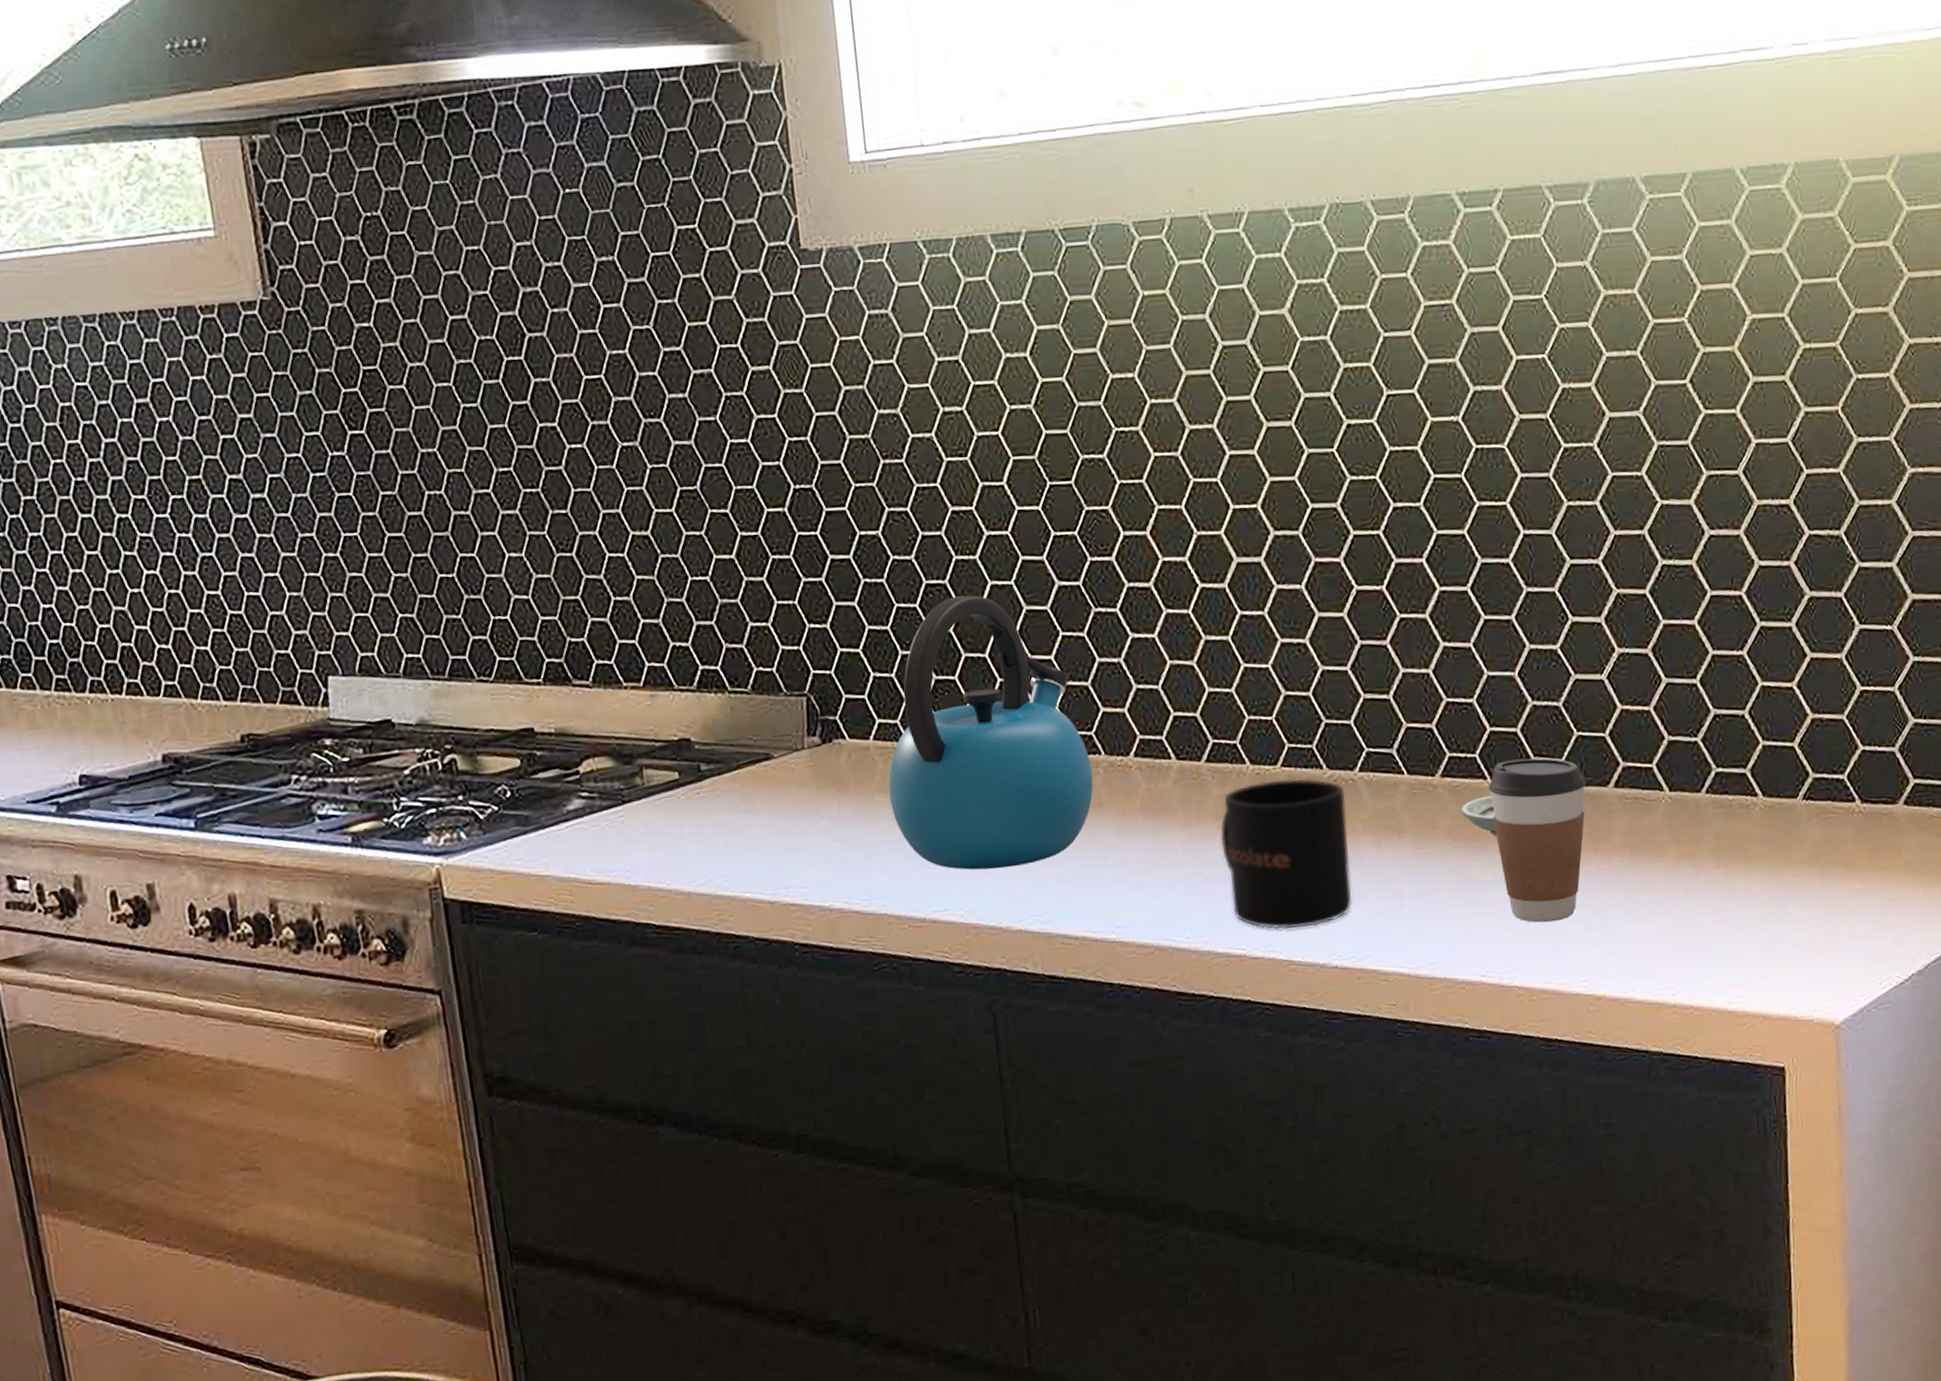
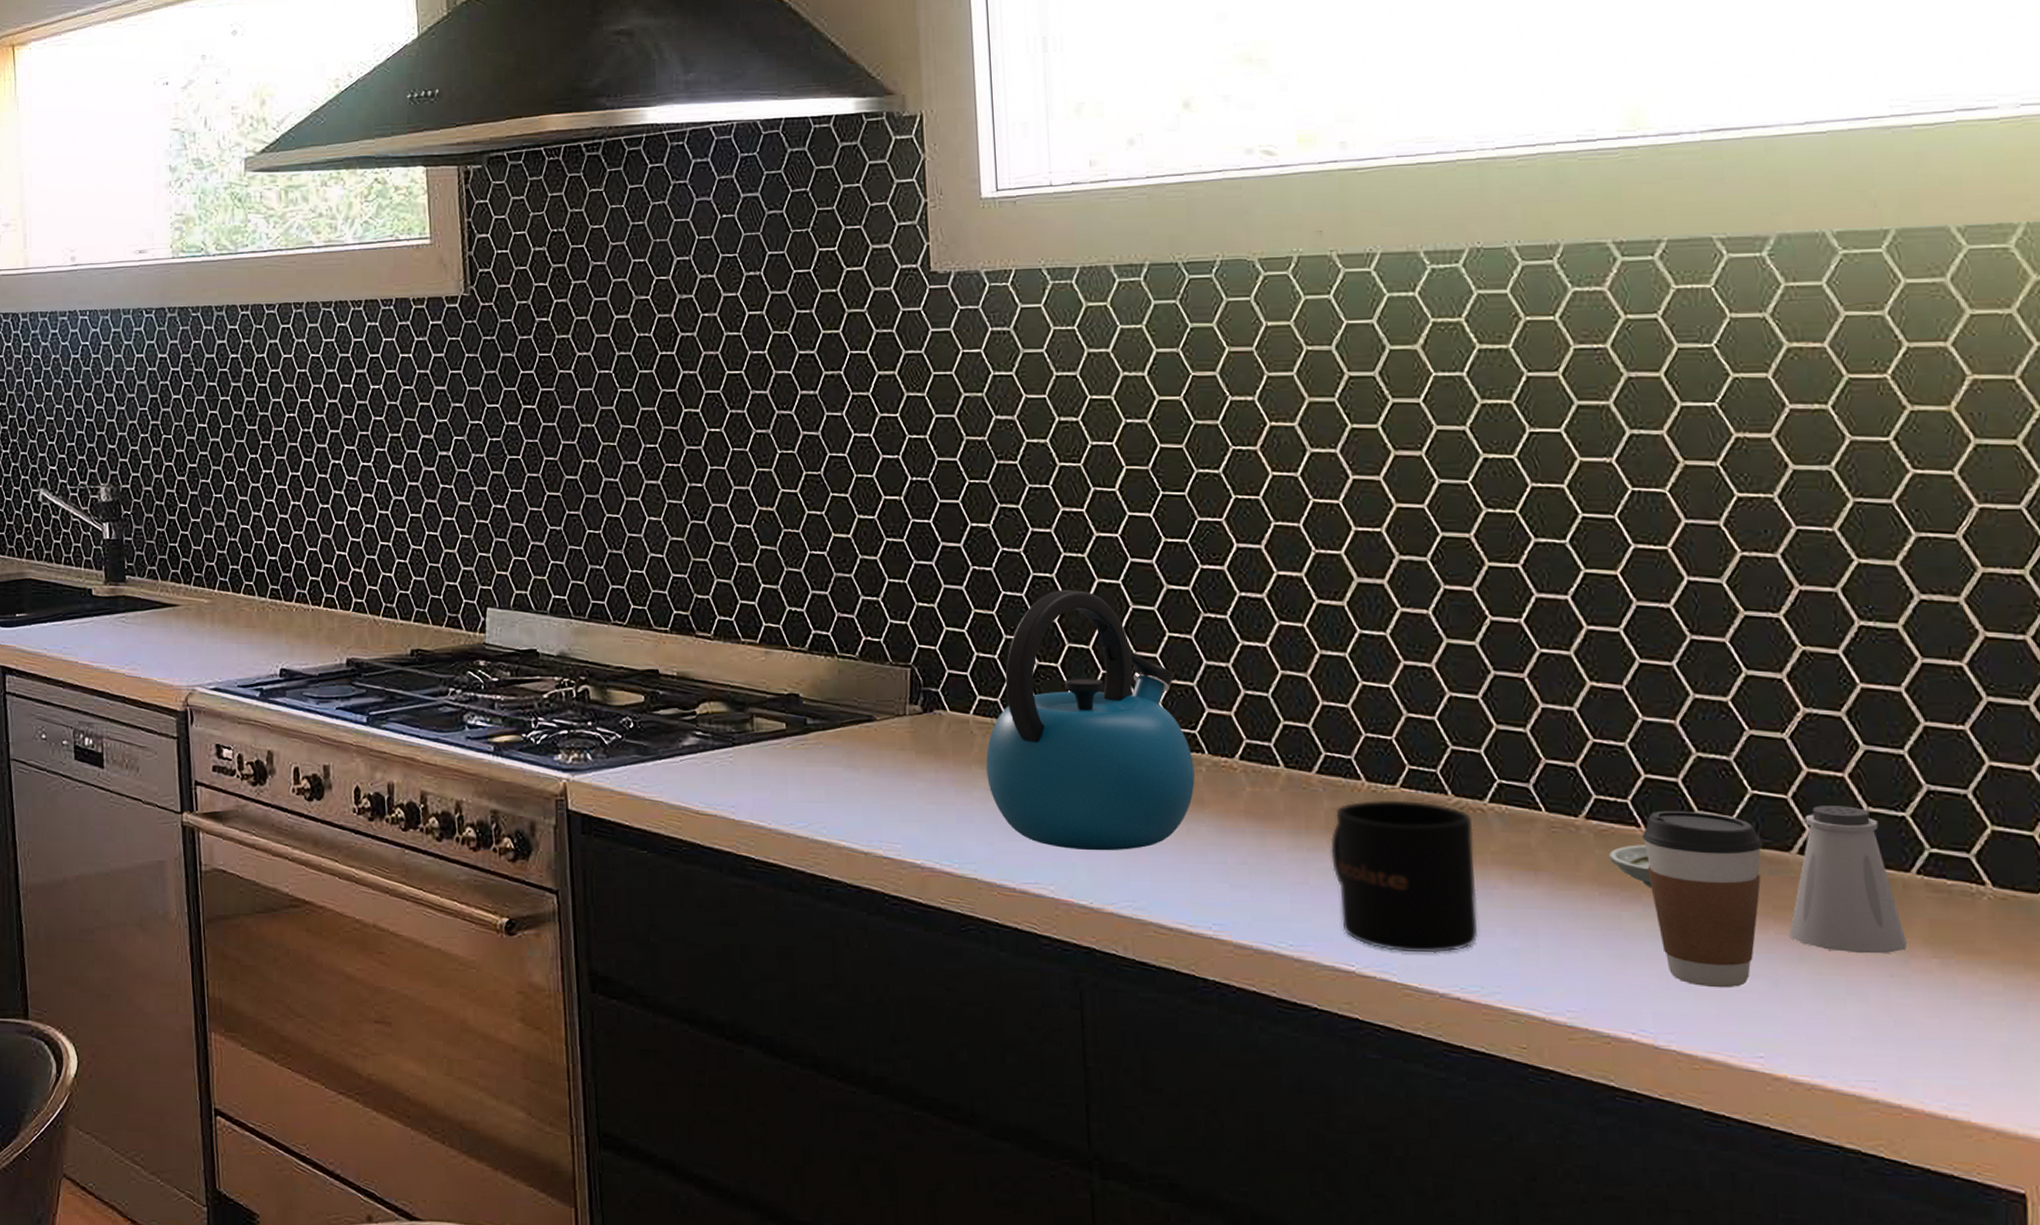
saltshaker: none [1607,737,1699,874] -> present [1789,806,1908,954]

